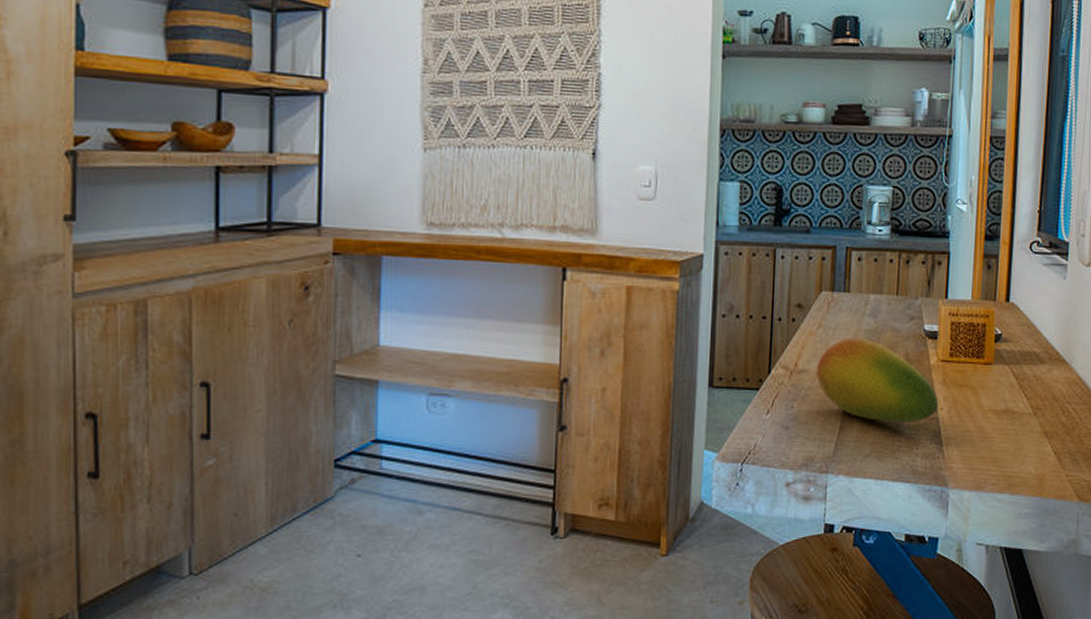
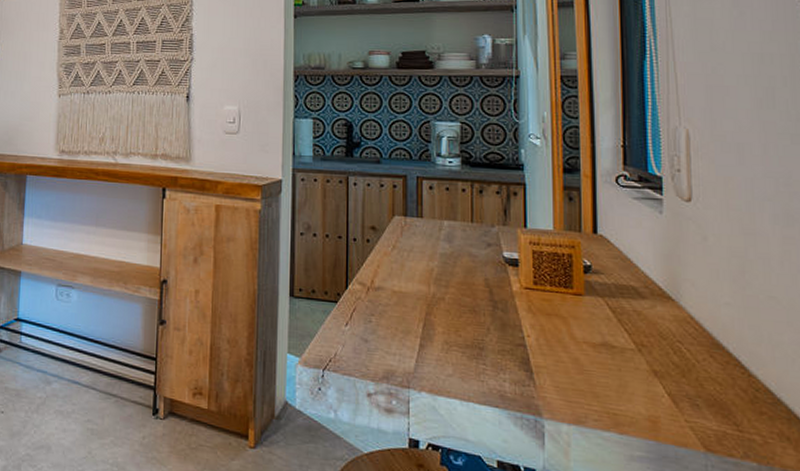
fruit: present [816,337,939,423] -> none [392,260,525,347]

